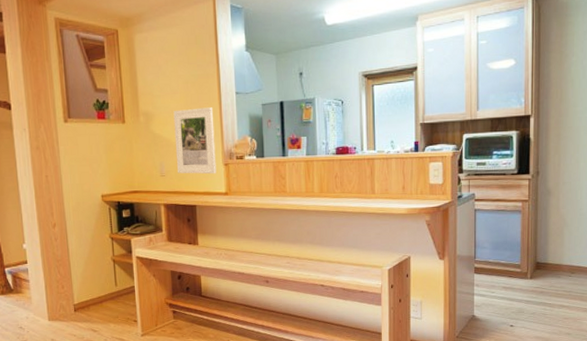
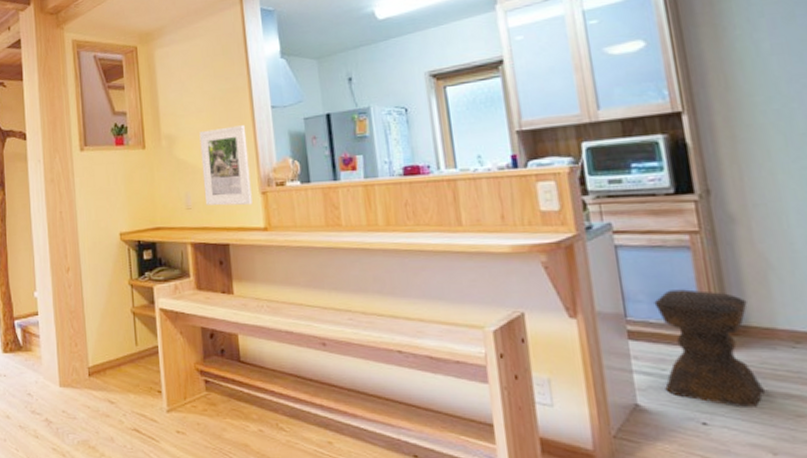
stool: none [492,239,549,315] -> present [654,289,765,407]

